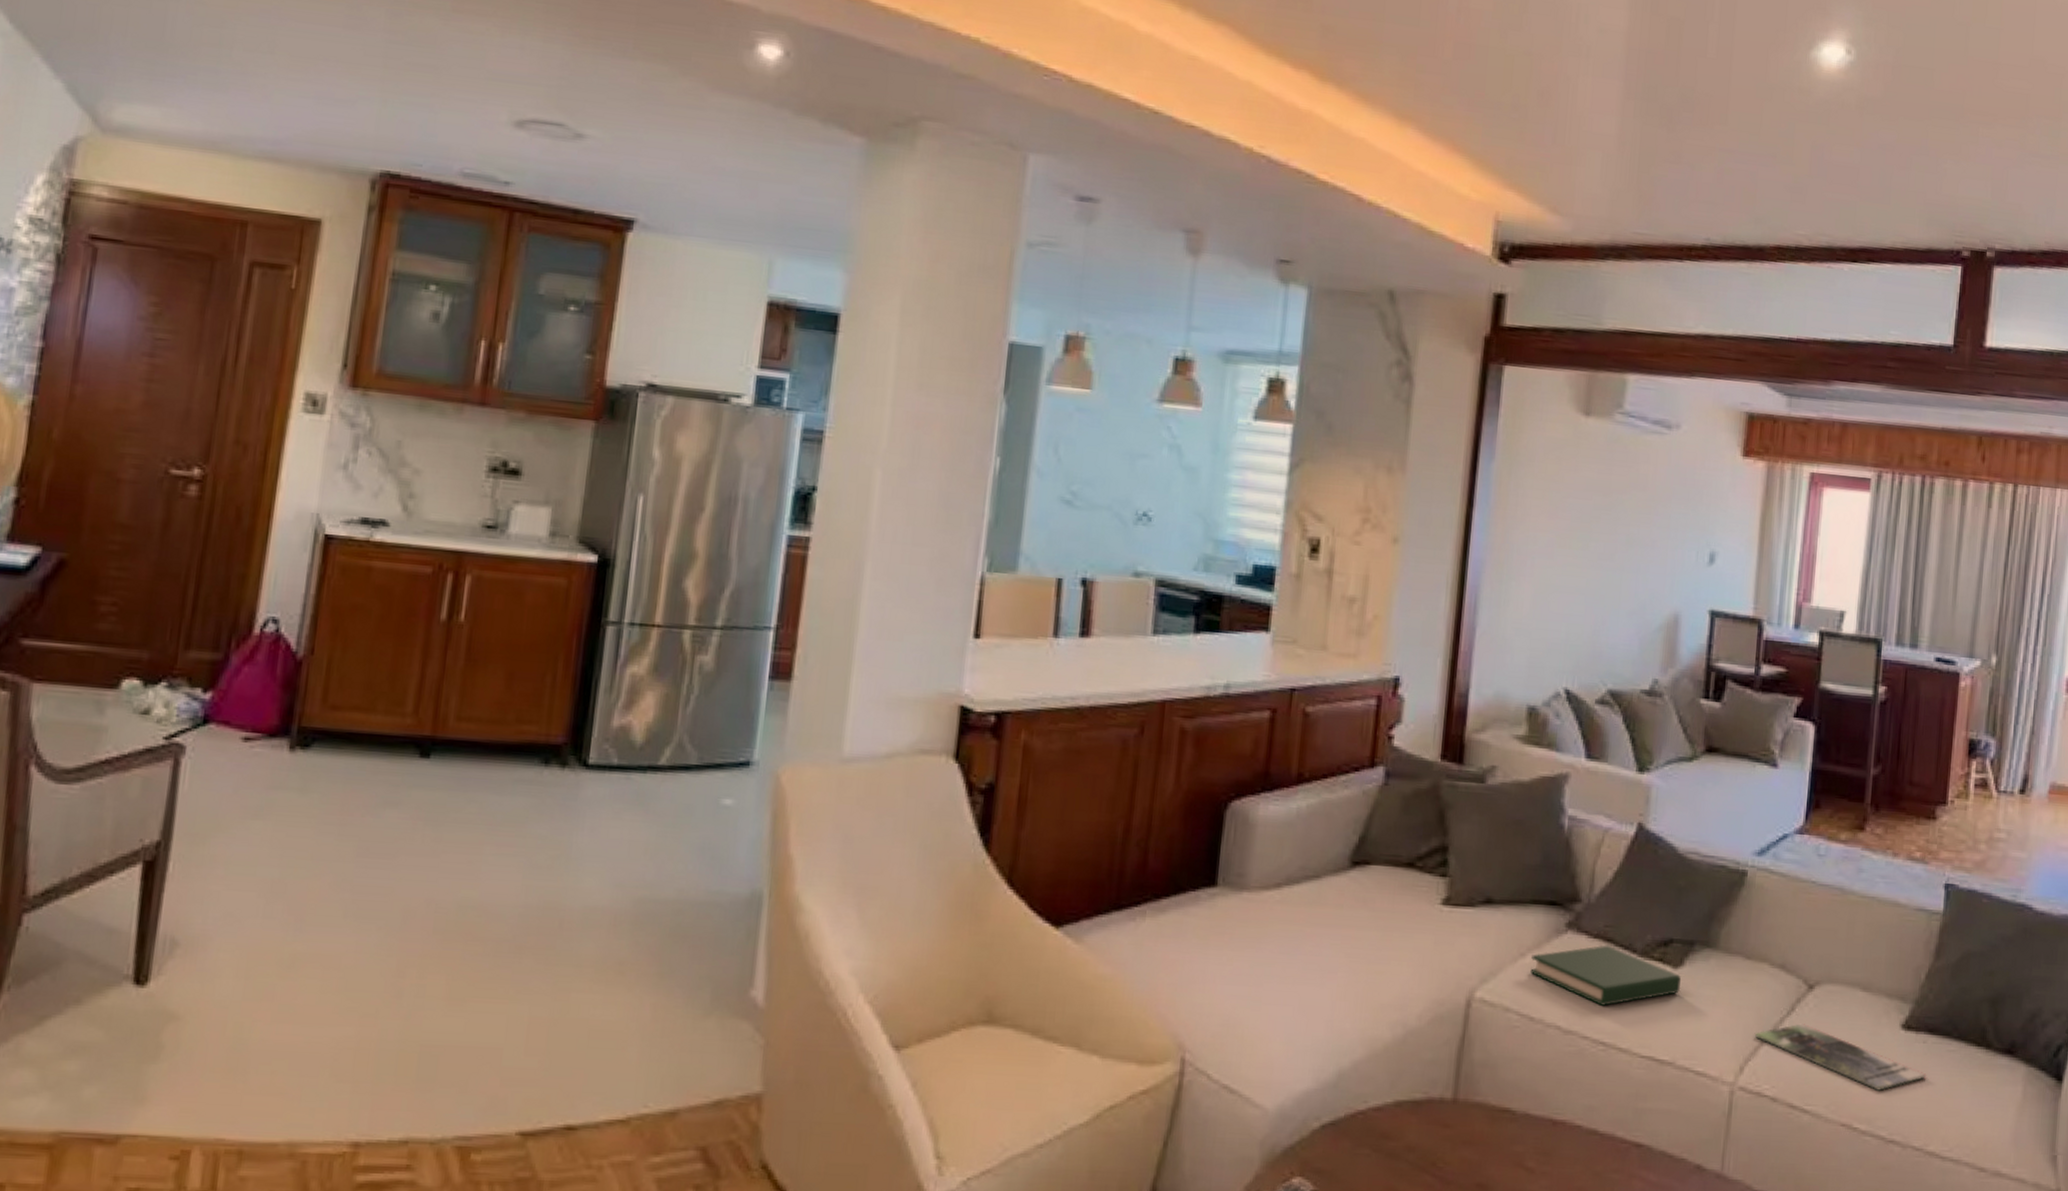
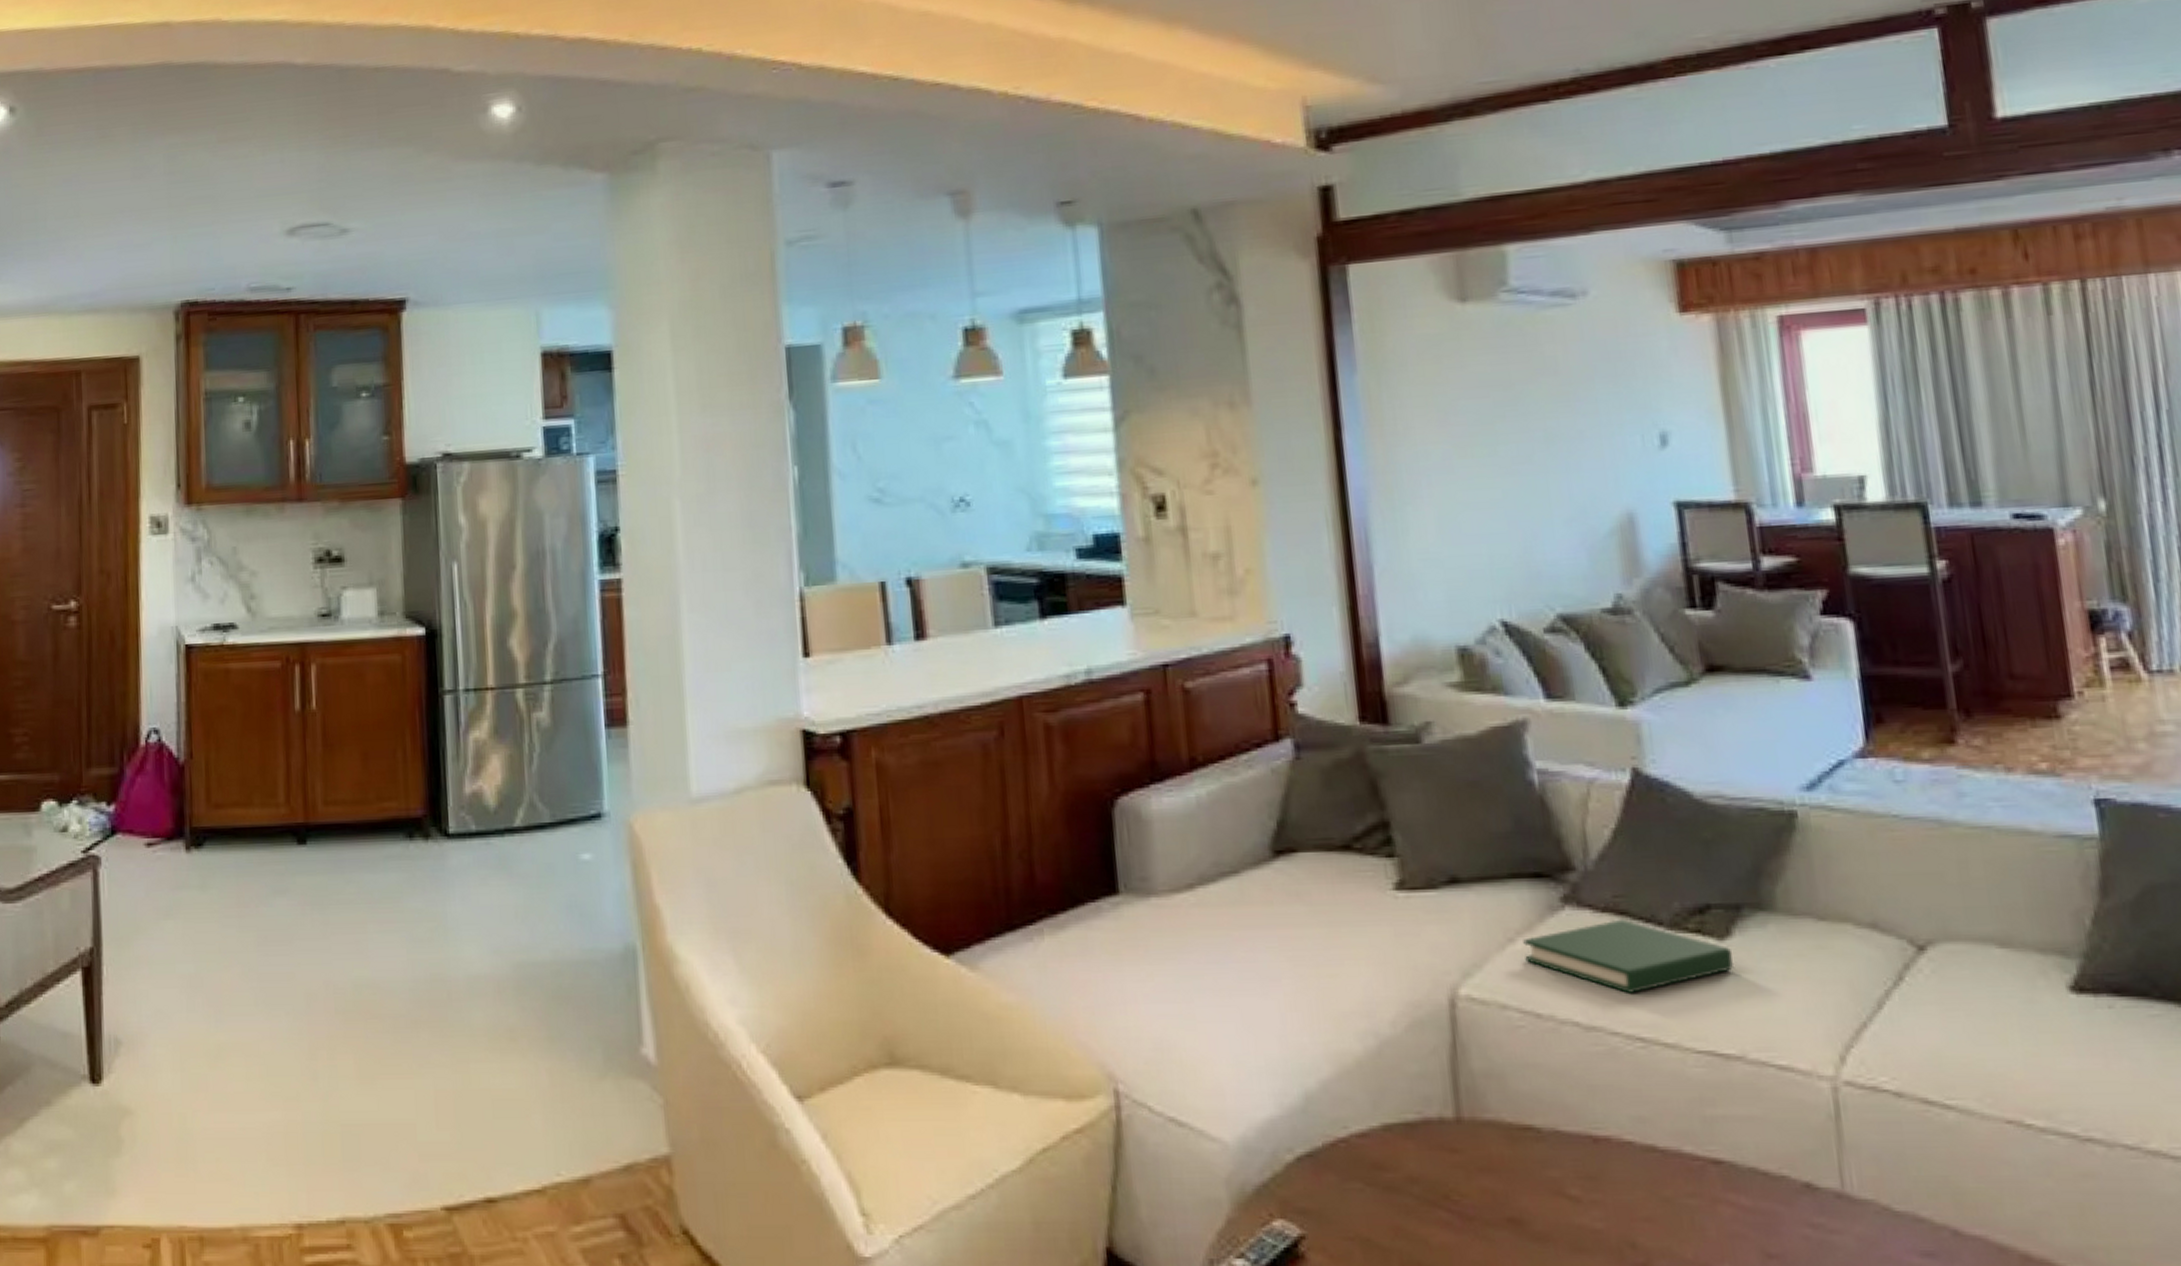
magazine: present [1754,1023,1927,1091] -> none [1851,996,2124,1074]

